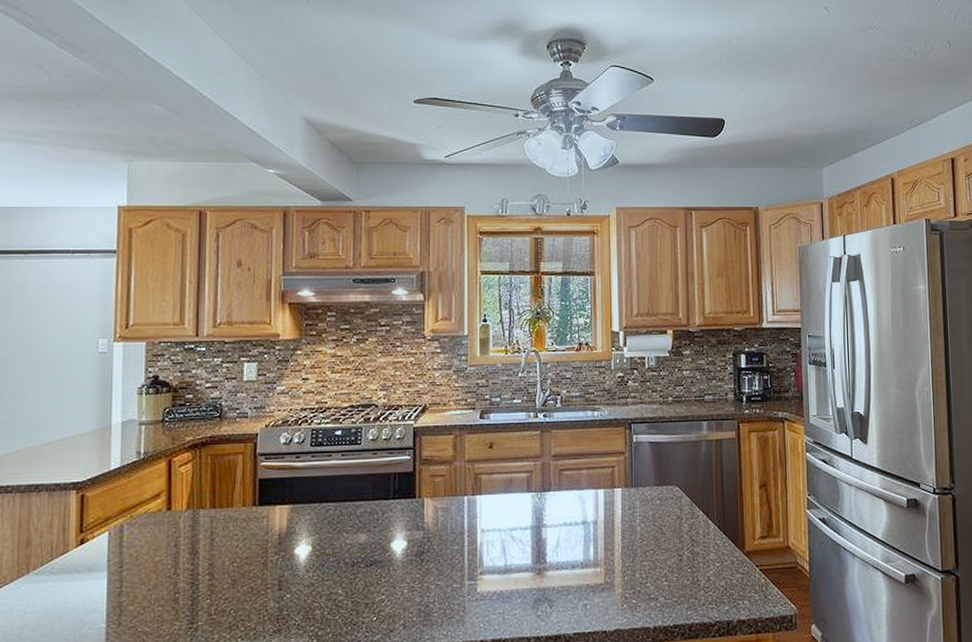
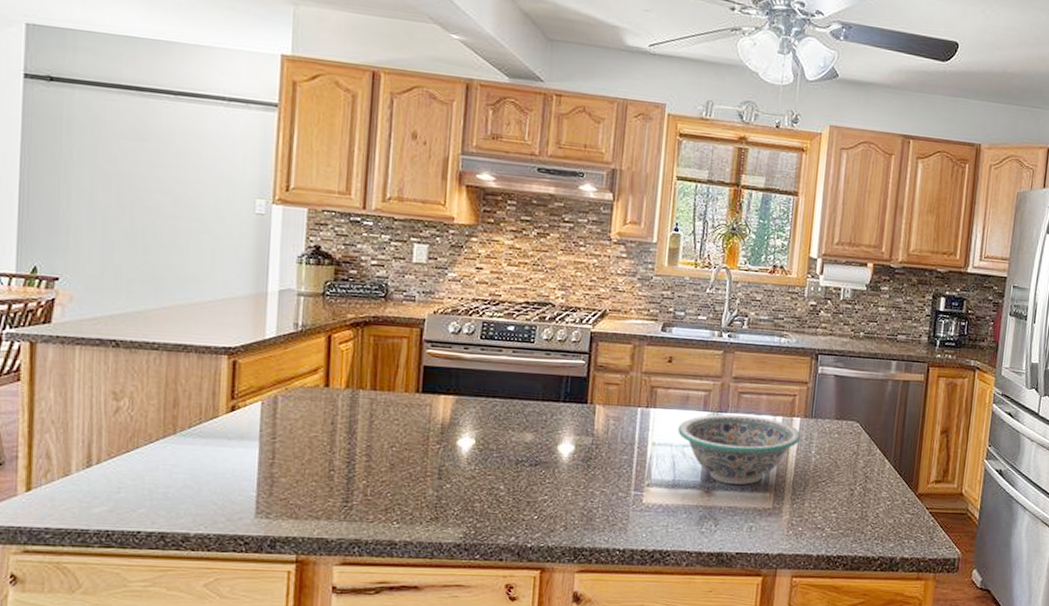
decorative bowl: none [505,492,624,563] -> present [678,414,801,485]

